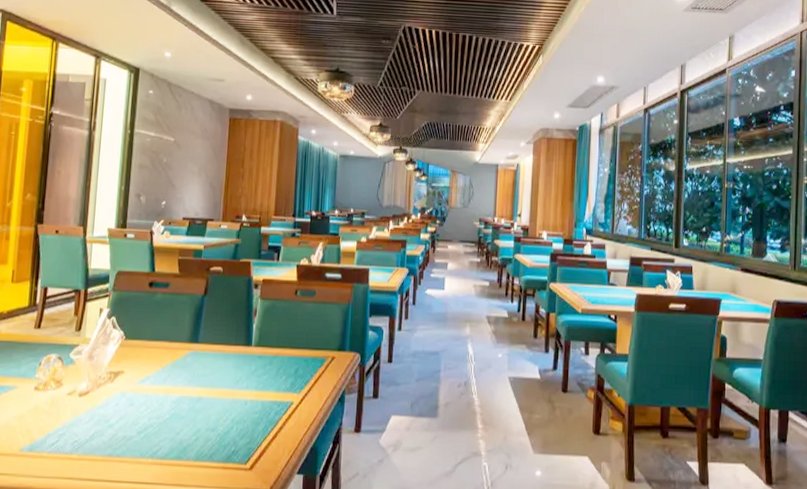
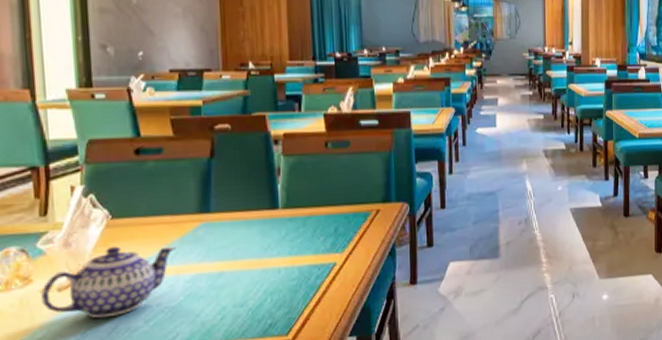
teapot: none [66,363,169,425] -> present [40,246,176,319]

